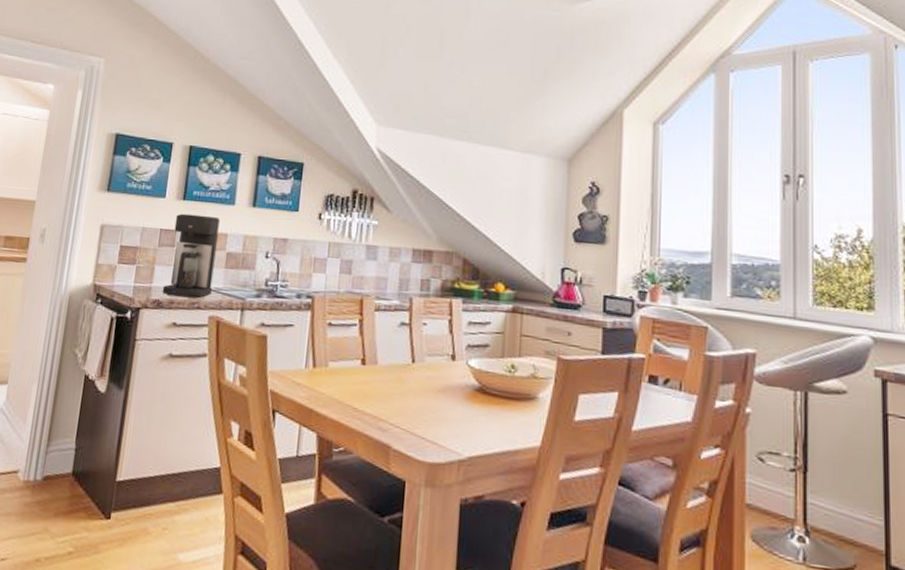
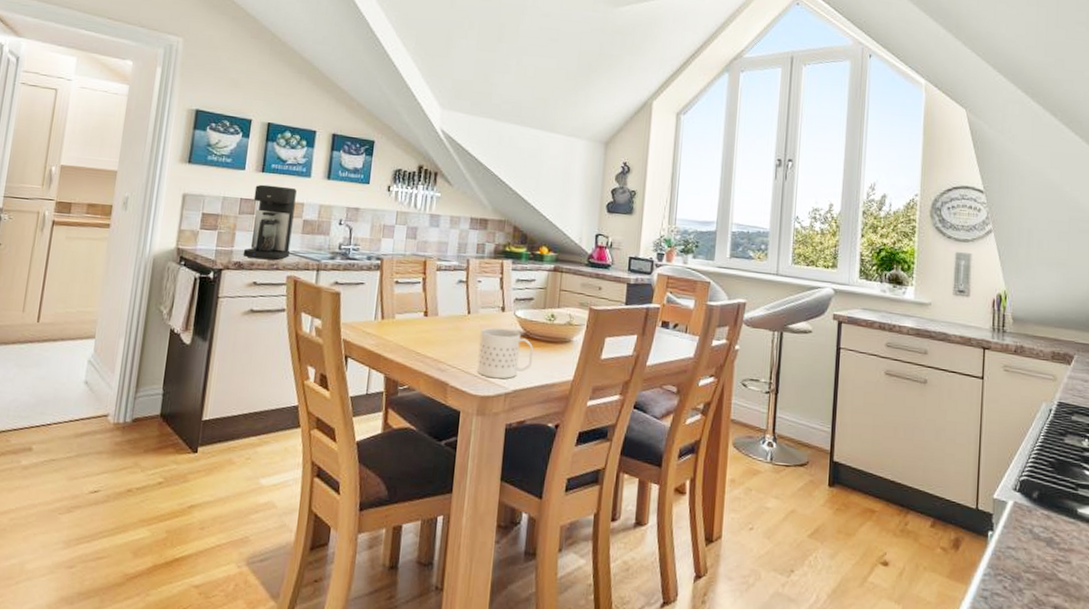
mug: none [424,379,491,443] -> present [476,327,533,379]

